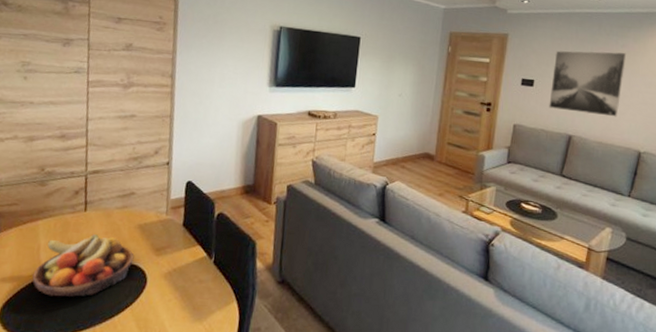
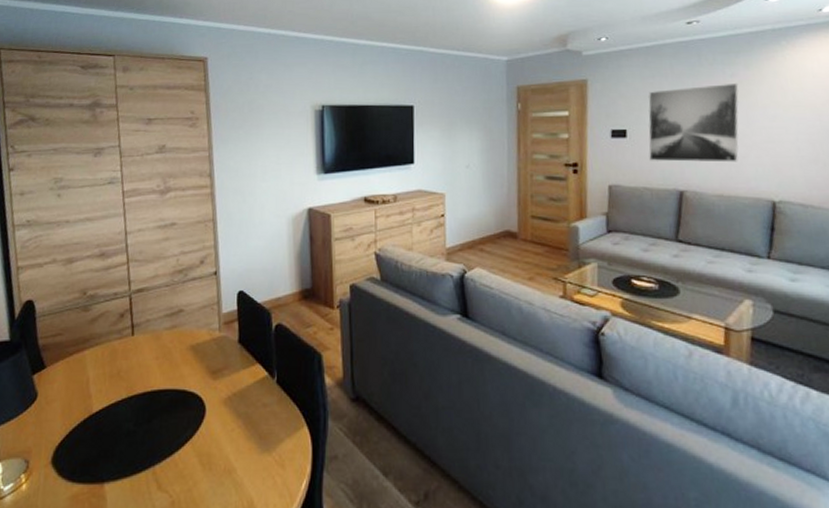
fruit bowl: present [32,233,135,297] -> none [84,359,189,435]

